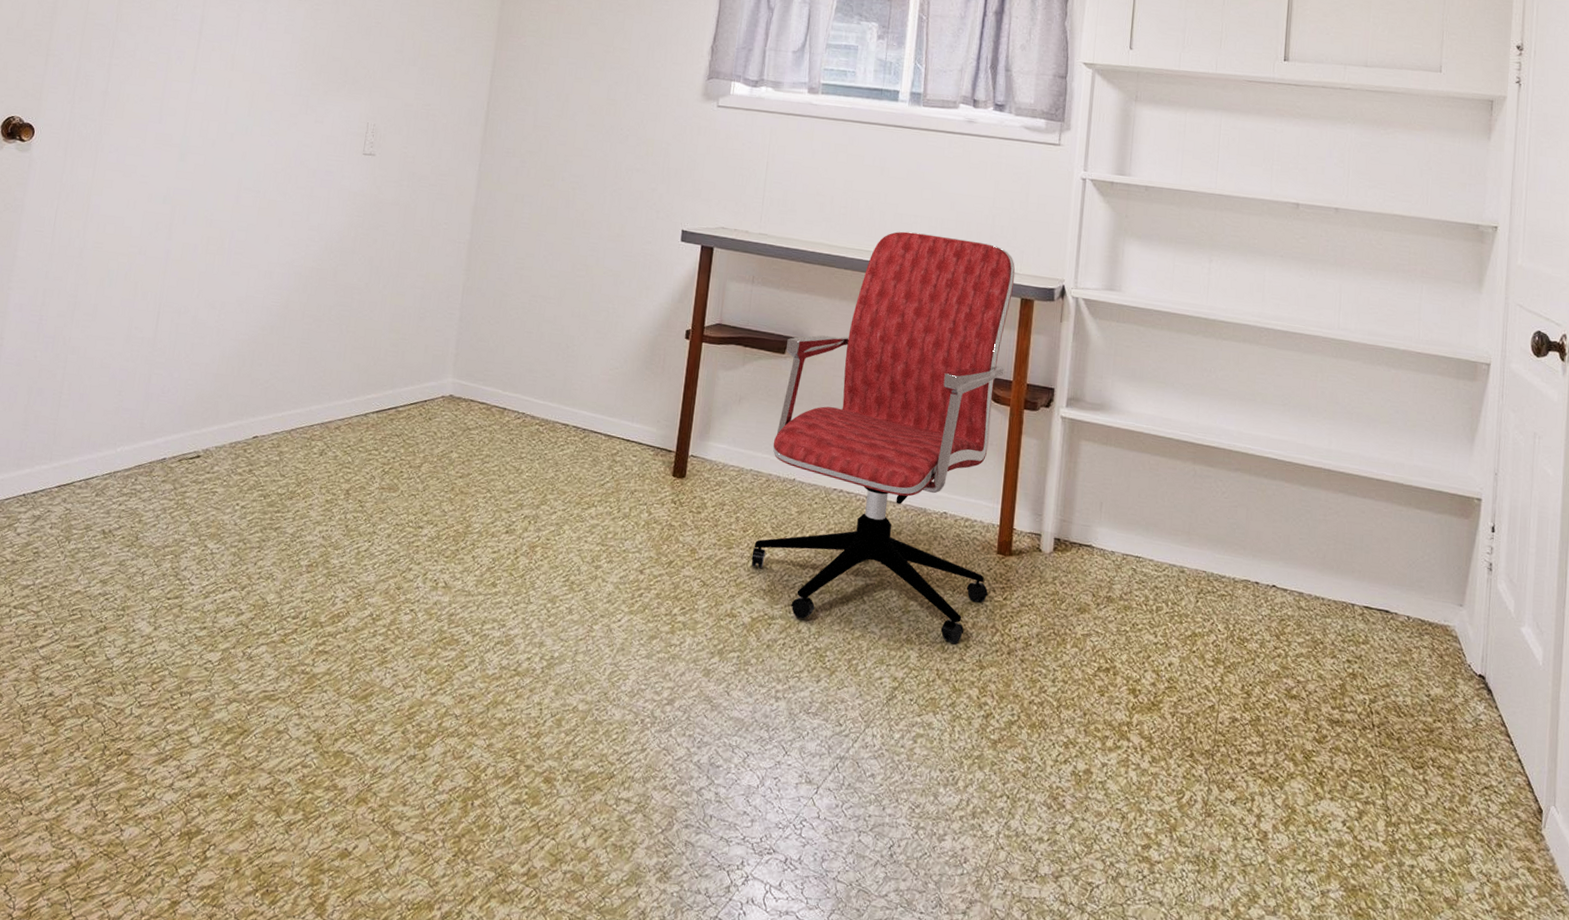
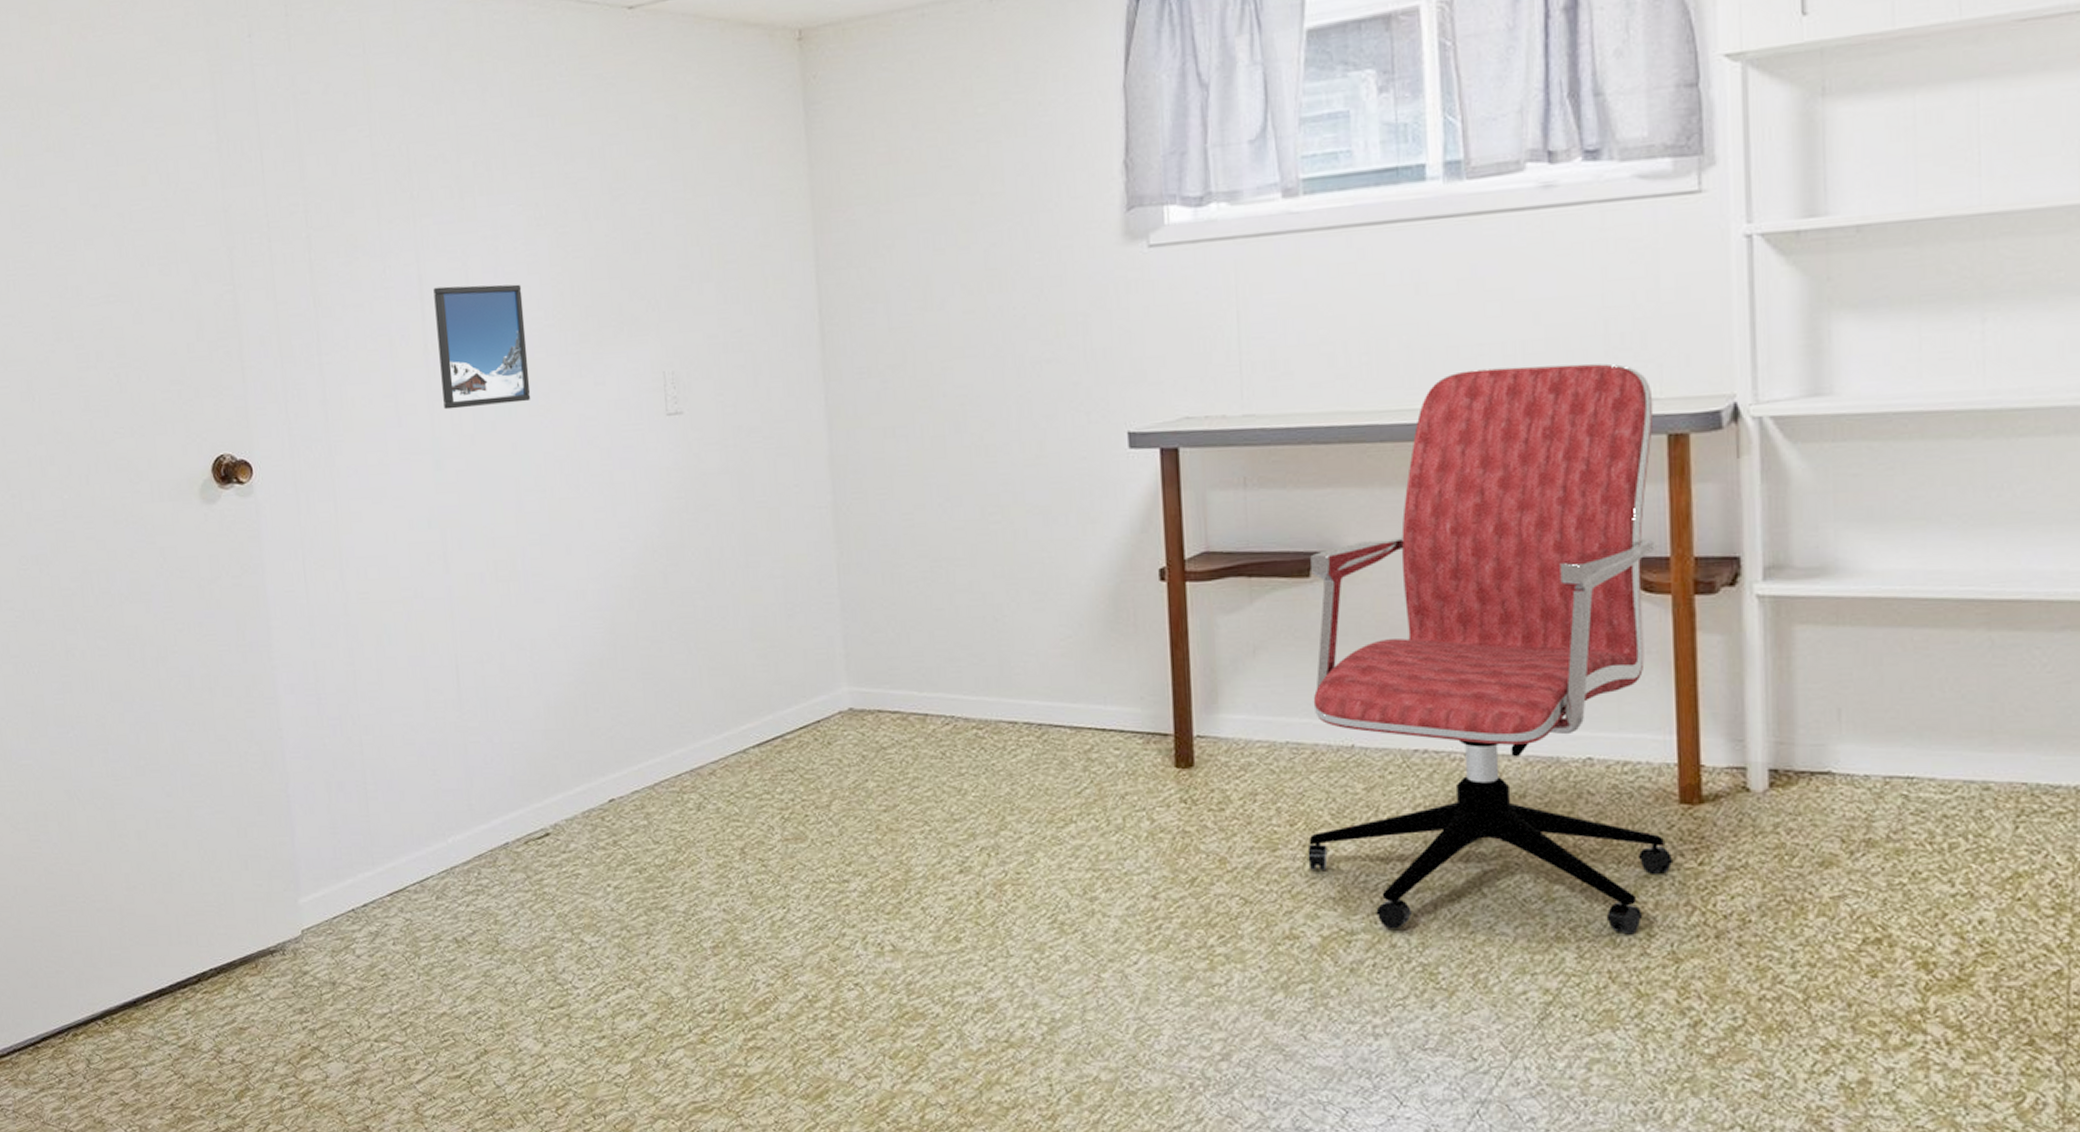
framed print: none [197,27,278,124] -> present [433,284,531,410]

